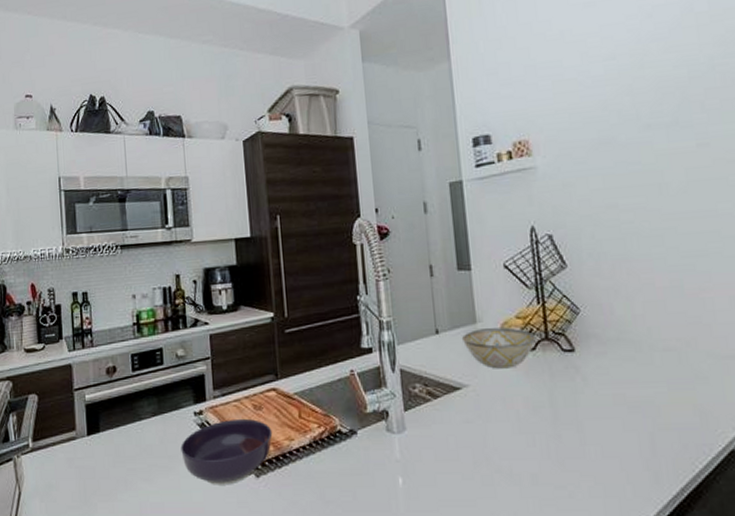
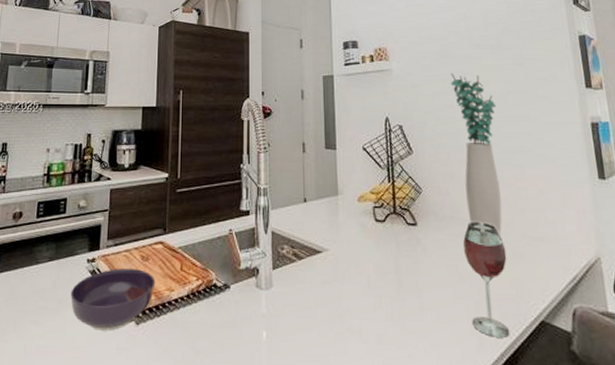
ceramic bowl: present [461,327,536,369] -> none [325,200,386,237]
vase: none [612,164,682,358] -> present [450,73,502,237]
wineglass: none [633,342,692,471] -> present [463,222,510,338]

